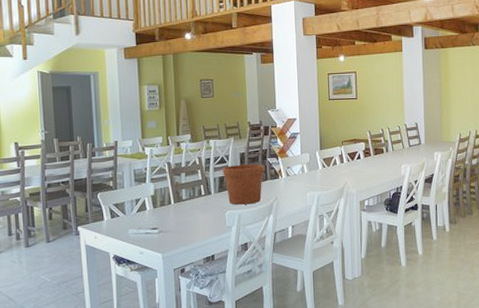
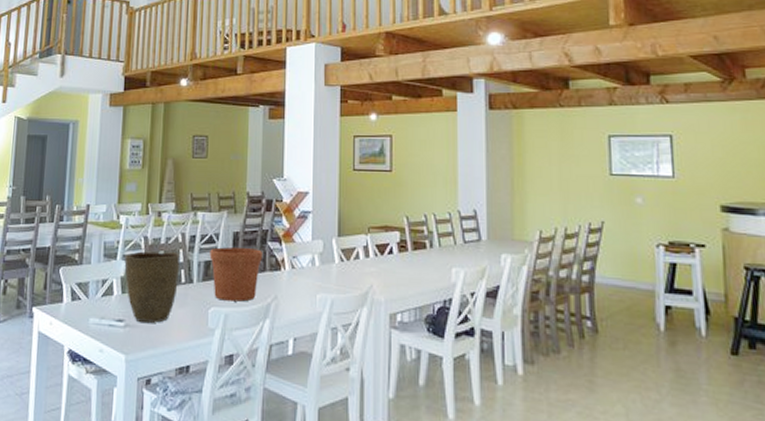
vase: none [153,173,199,228] -> present [124,251,181,323]

